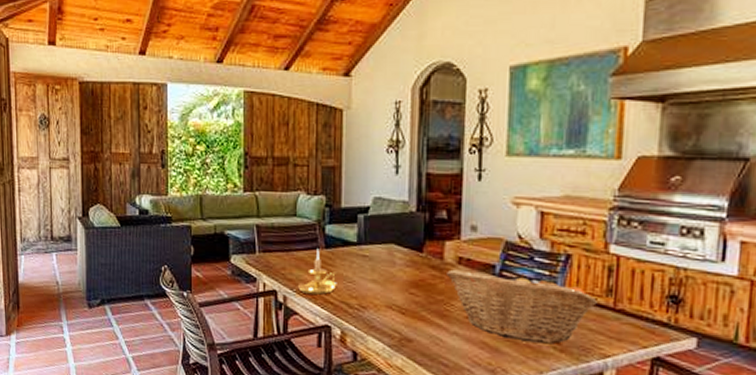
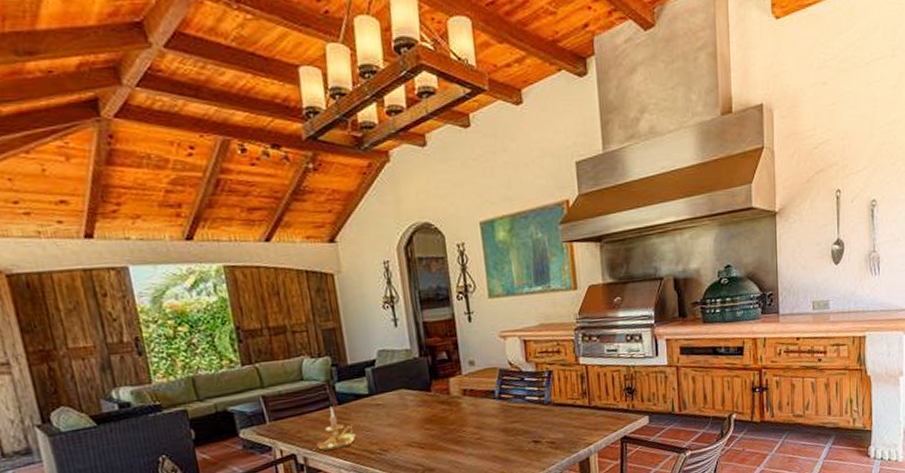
fruit basket: present [447,269,597,344] -> none [455,392,577,449]

